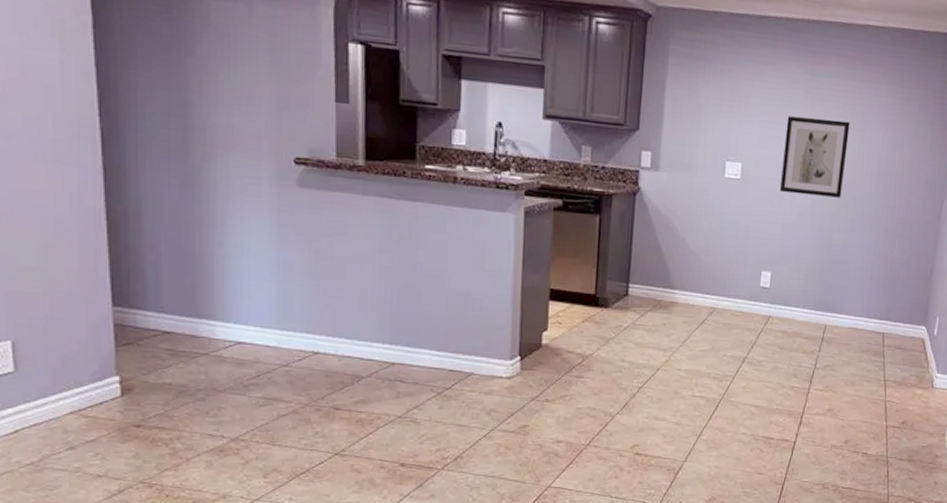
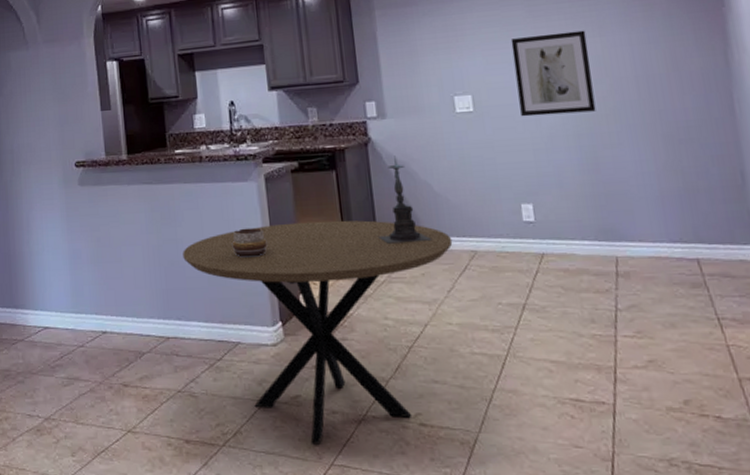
dining table: none [421,260,697,469] -> present [183,220,453,445]
decorative bowl: none [478,260,517,291] -> present [231,227,268,257]
candle holder: none [630,209,679,295] -> present [378,155,433,244]

